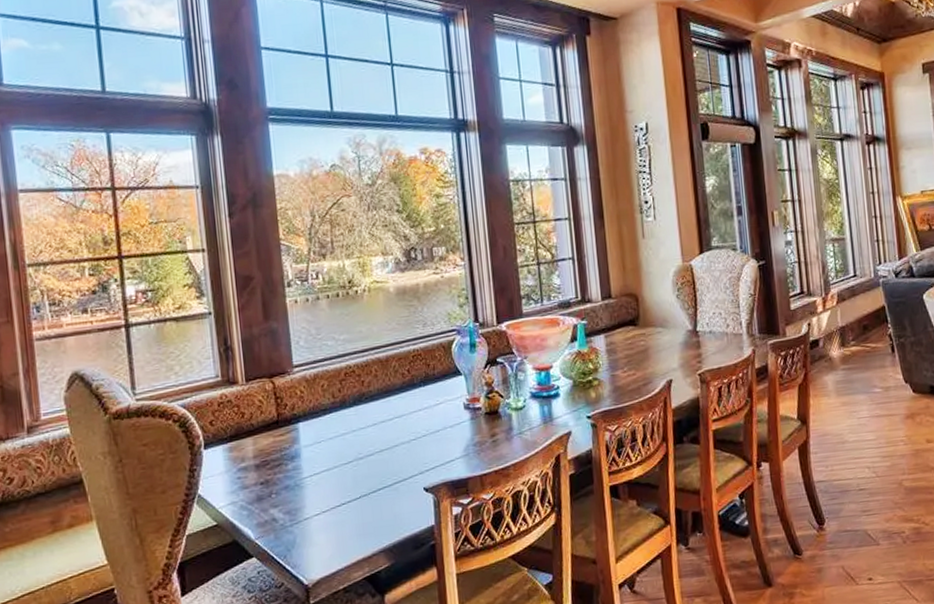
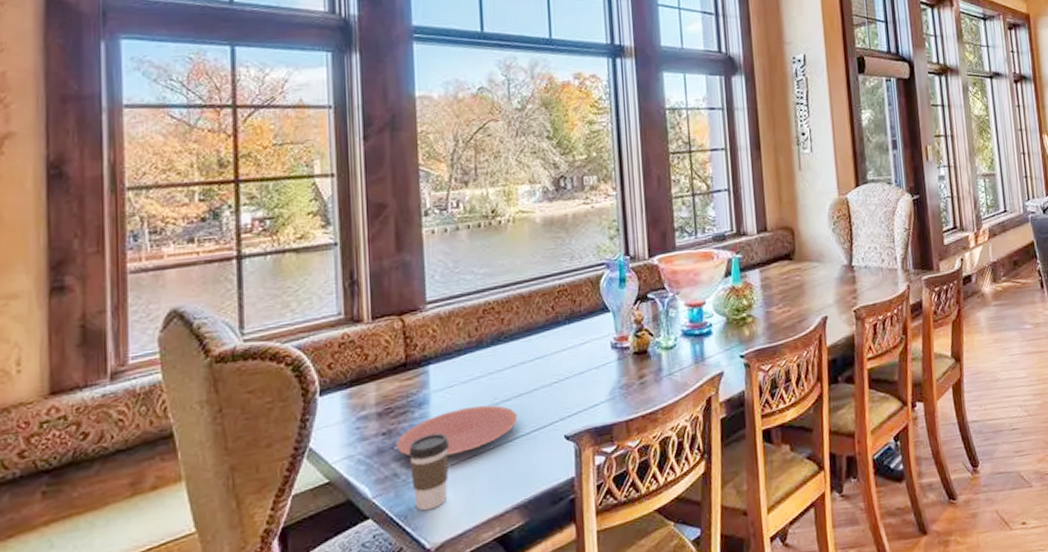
plate: none [274,459,380,504] -> present [397,405,517,456]
coffee cup: none [284,483,321,552] -> present [408,432,450,511]

